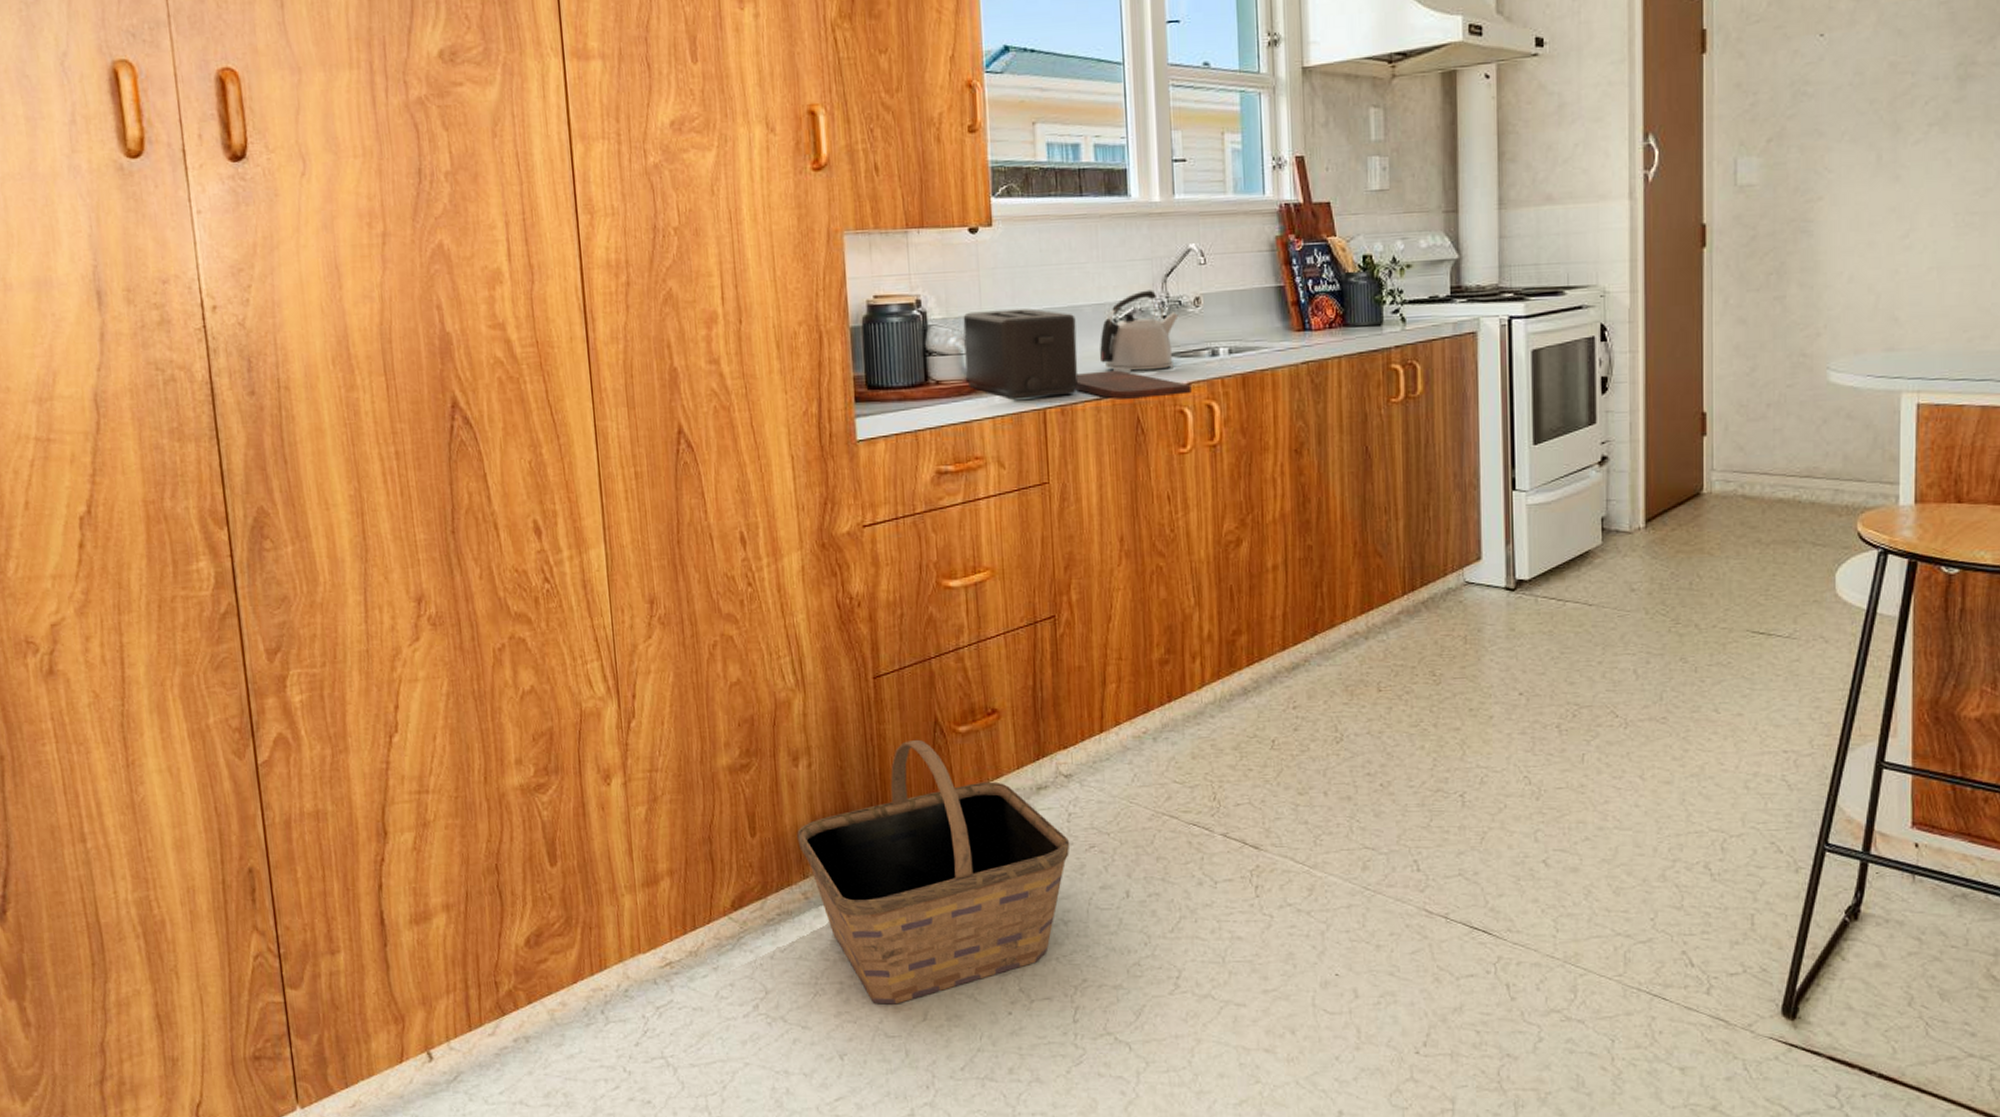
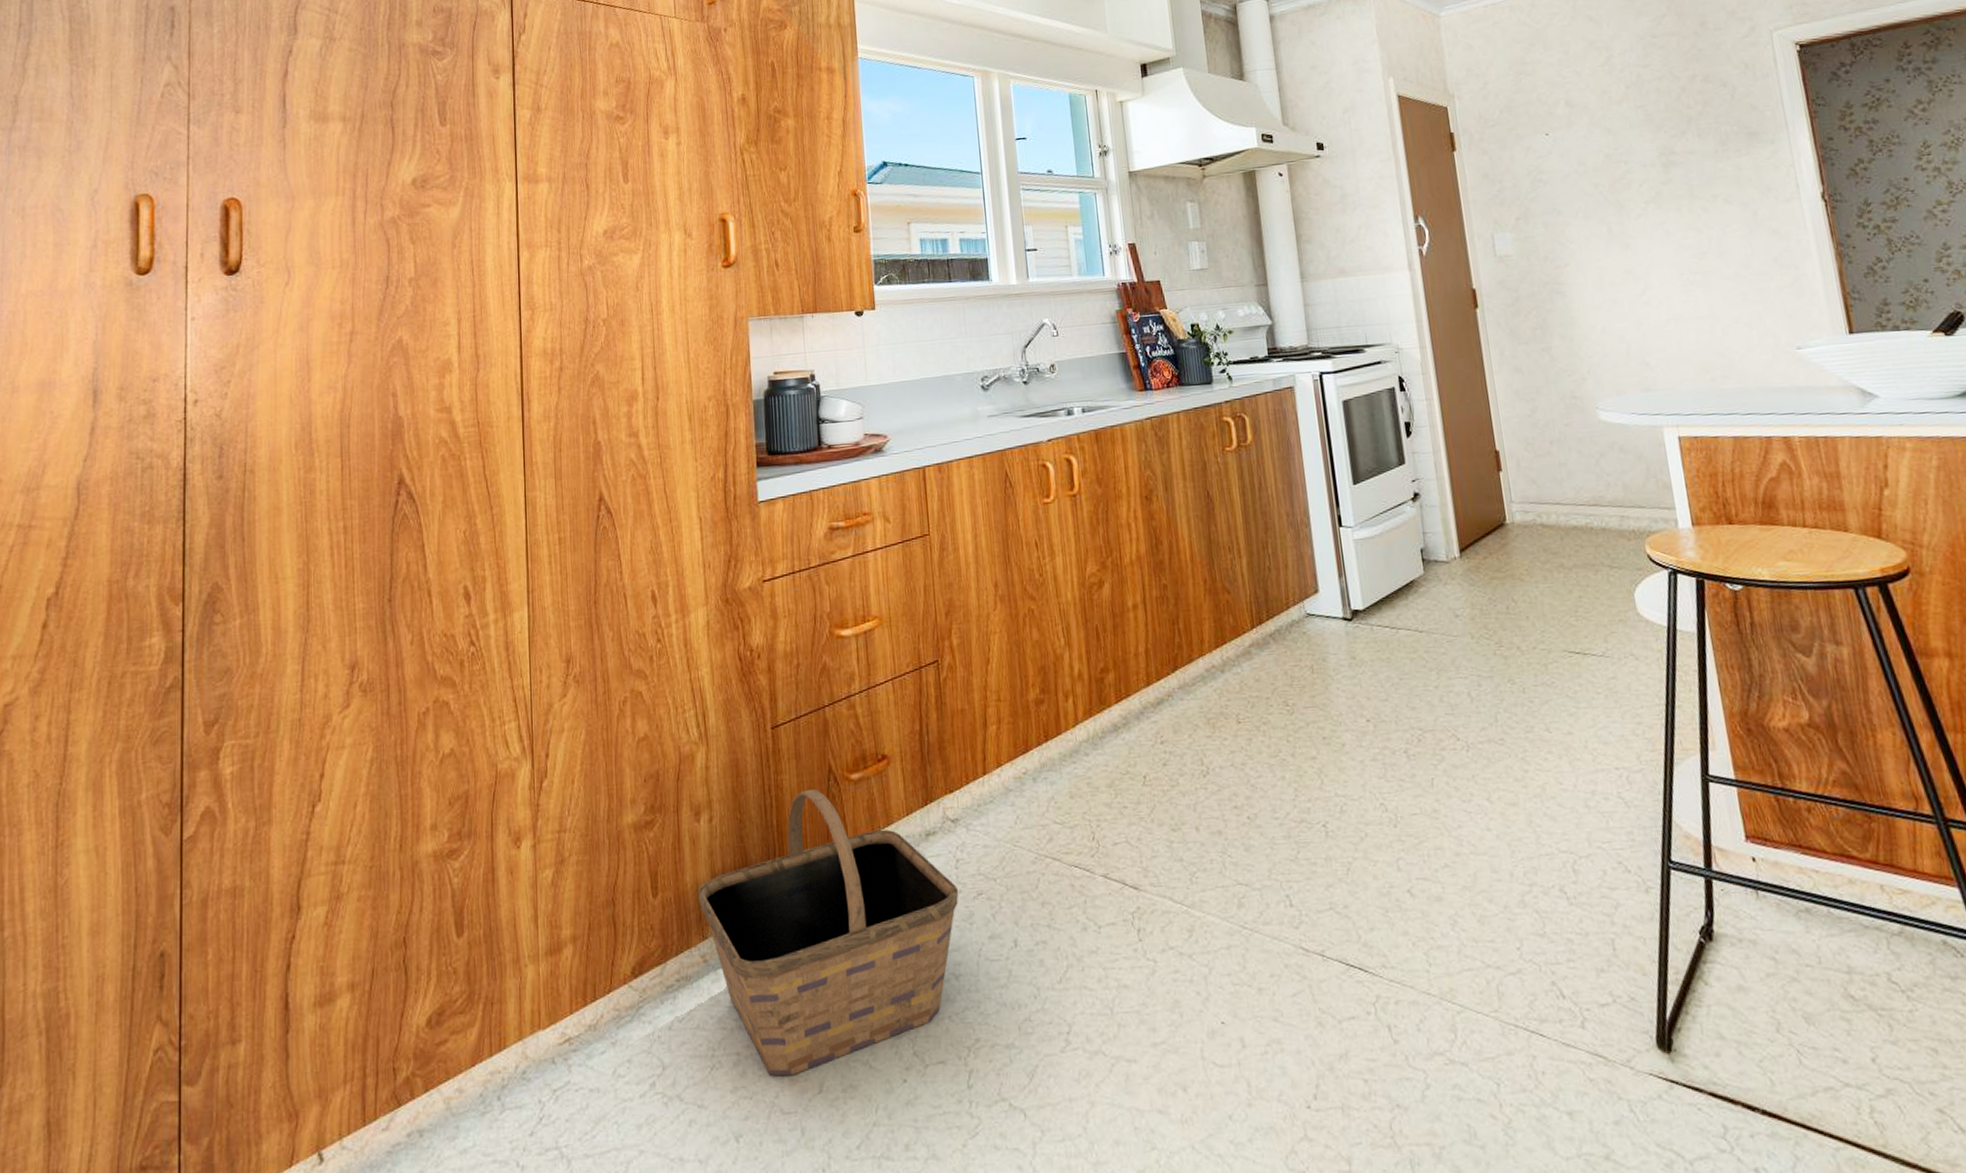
toaster: present [963,308,1078,400] -> none [851,379,952,460]
cutting board: present [1075,370,1192,401] -> none [950,430,1052,457]
kettle: present [1100,290,1179,373] -> none [970,359,1038,433]

